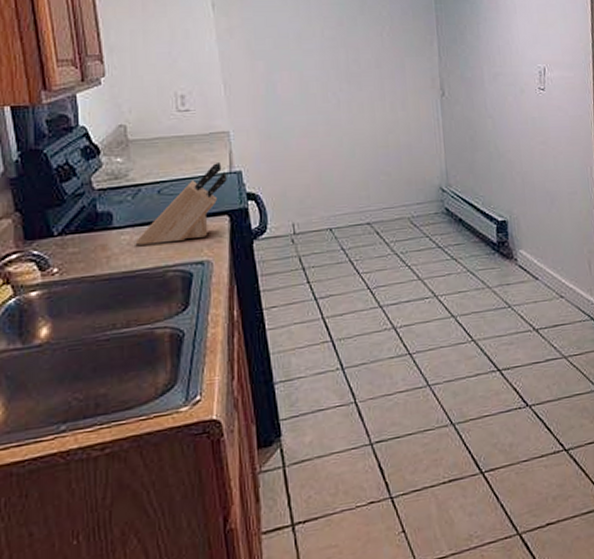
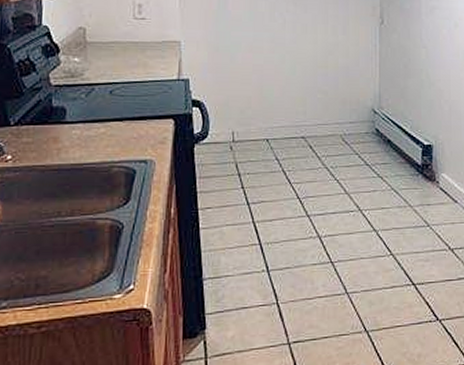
knife block: present [135,161,227,245] -> none [85,68,175,140]

